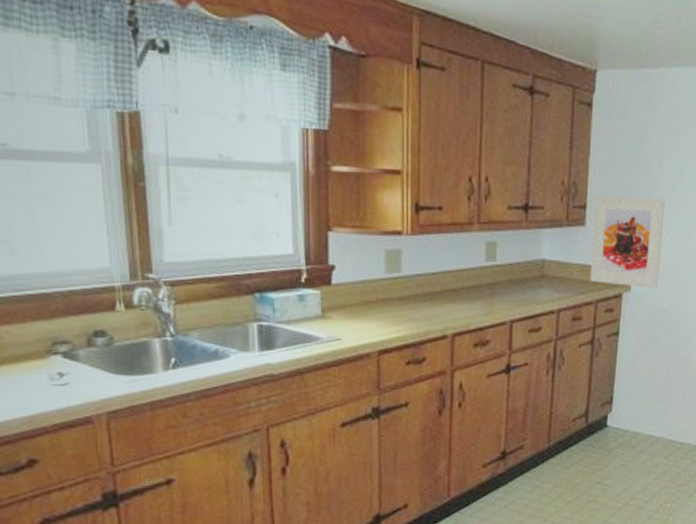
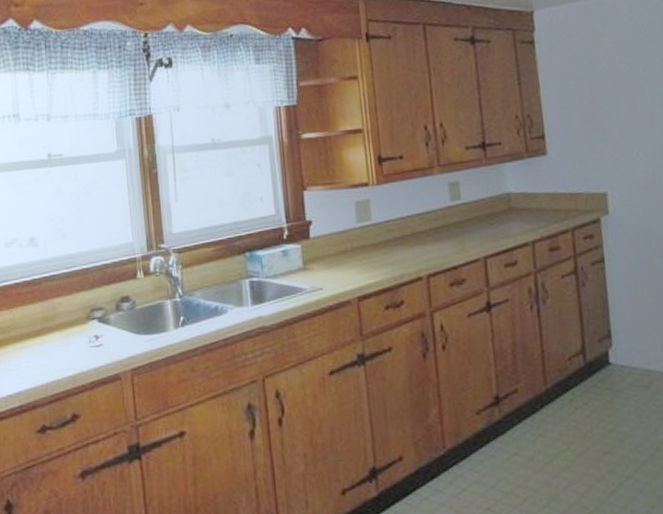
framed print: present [590,195,665,289] -> none [552,117,639,210]

